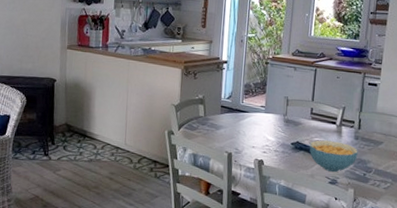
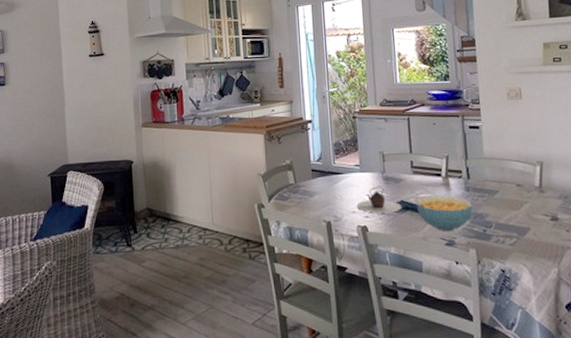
teapot: none [257,127,297,151] -> present [357,186,402,213]

